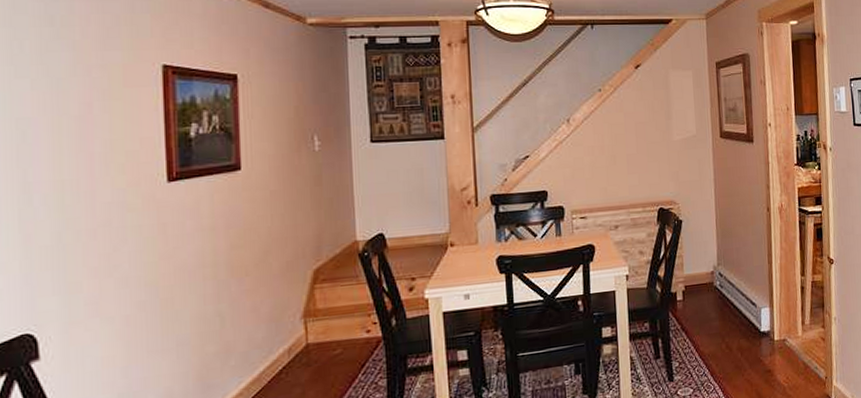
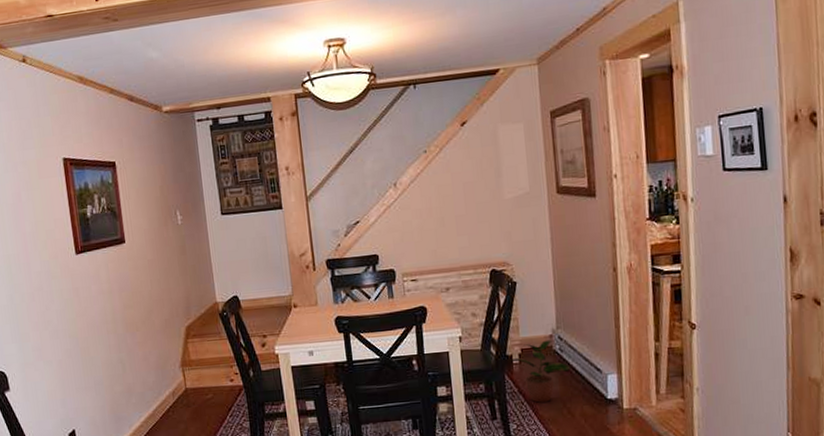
potted plant: none [673,276,730,339] -> present [509,340,571,403]

